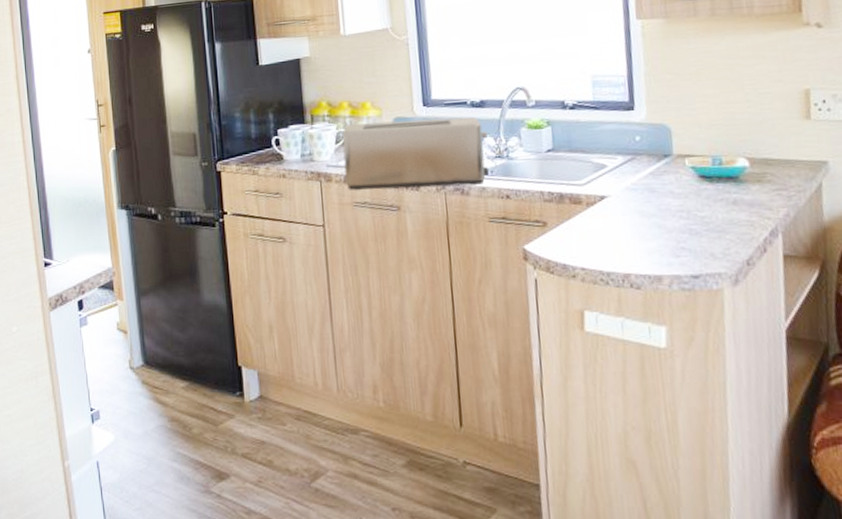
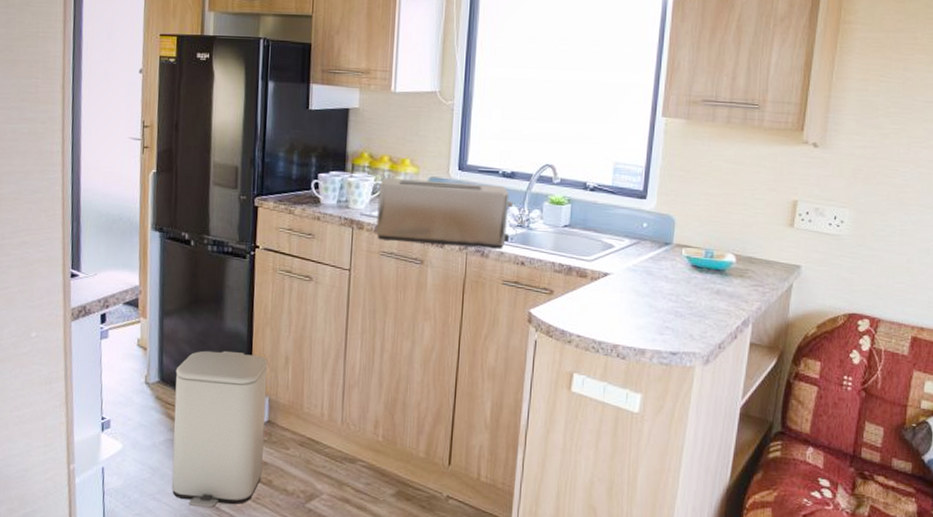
pedal bin: none [158,325,261,497] -> present [171,350,268,508]

